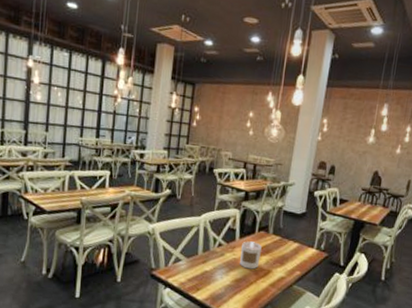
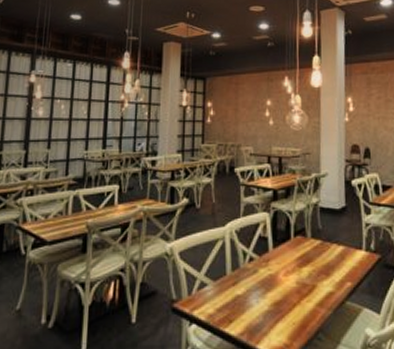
candle: present [240,241,262,270] -> none [277,250,301,286]

